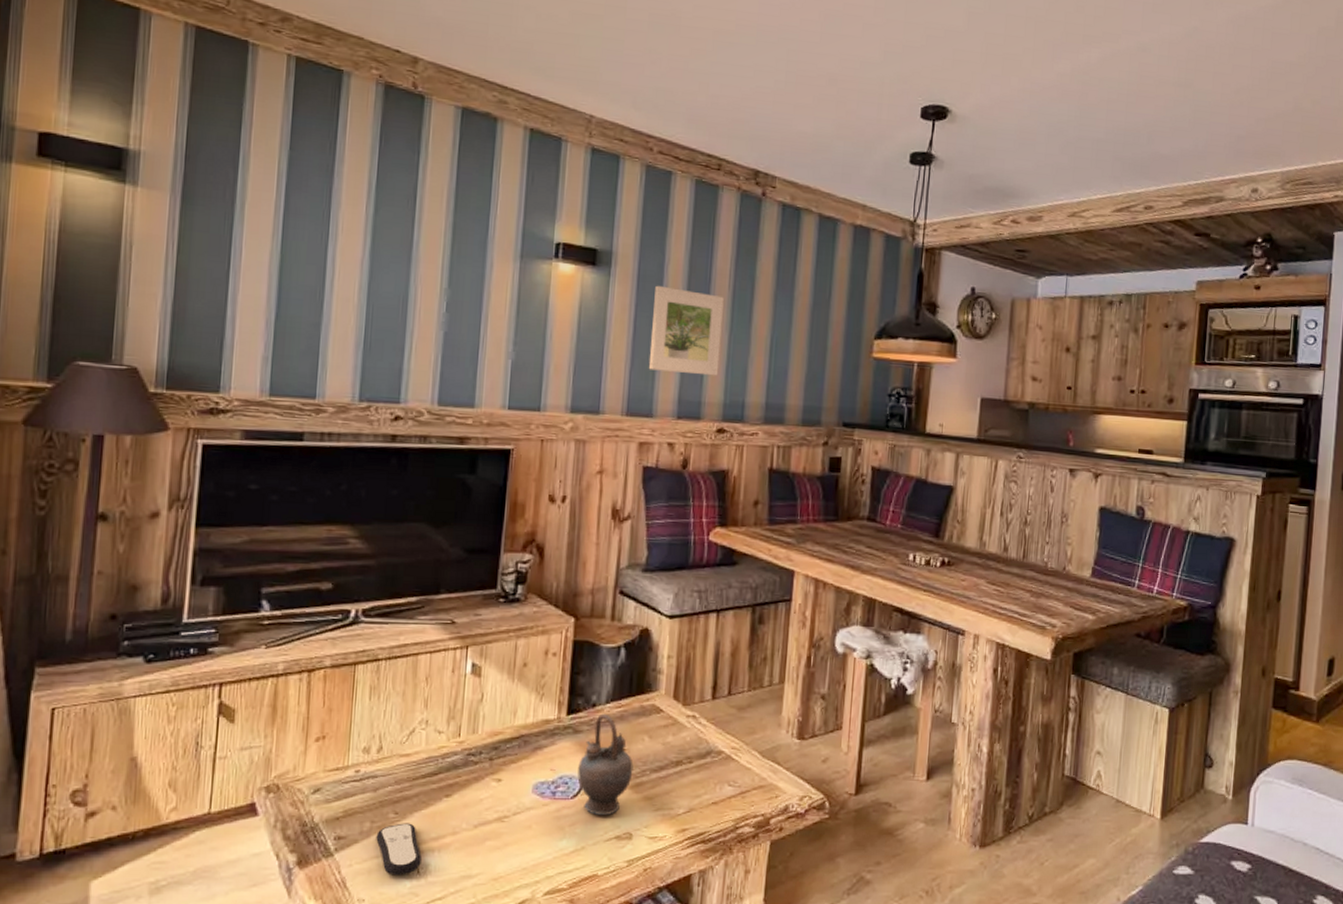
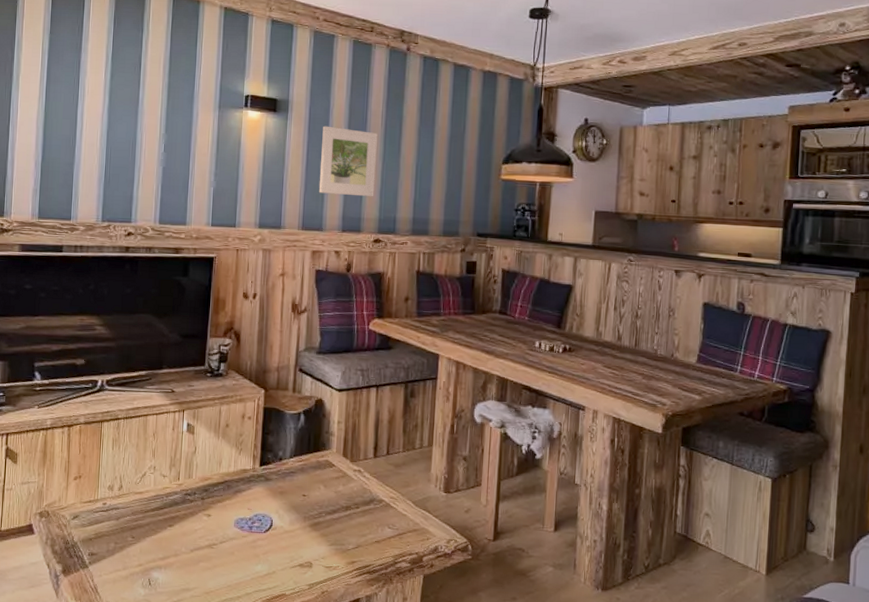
remote control: present [376,823,422,876] -> none [119,545,152,586]
teapot: present [577,713,634,816] -> none [269,466,312,548]

